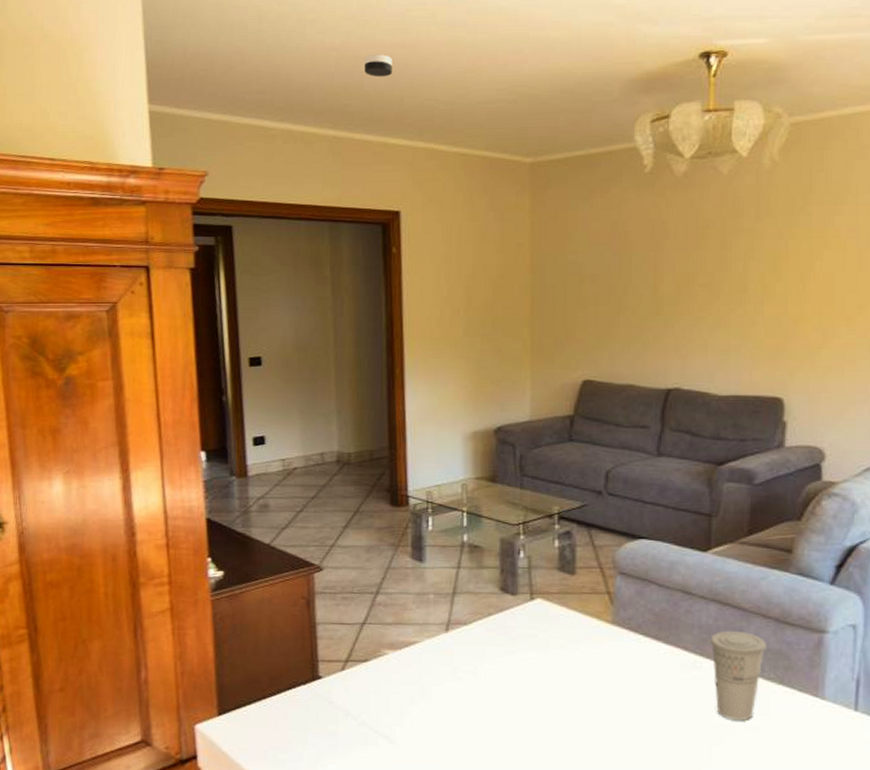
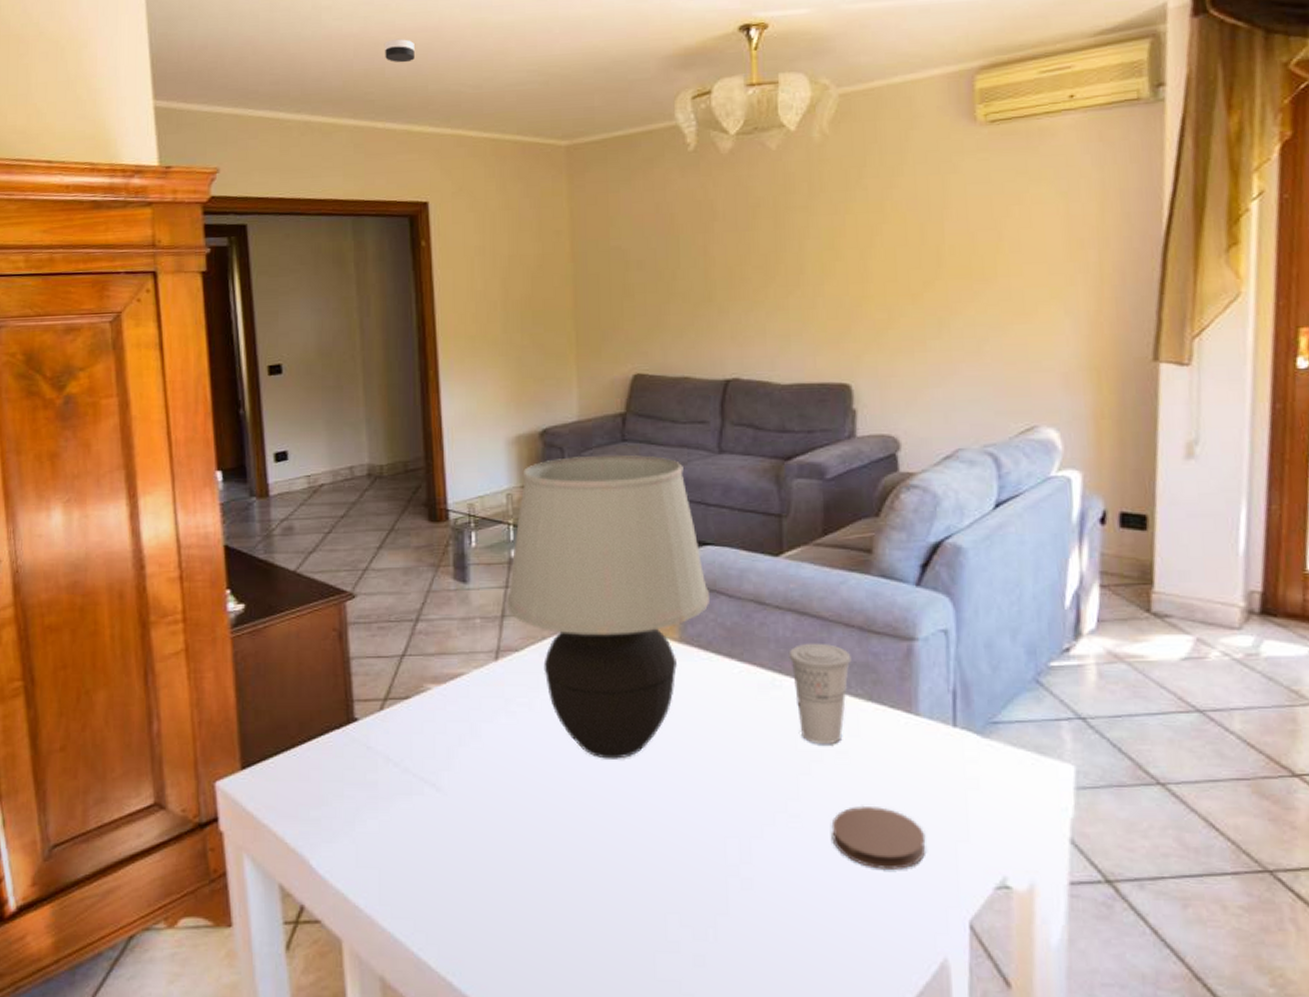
table lamp: none [457,453,641,724] -> present [506,454,709,759]

